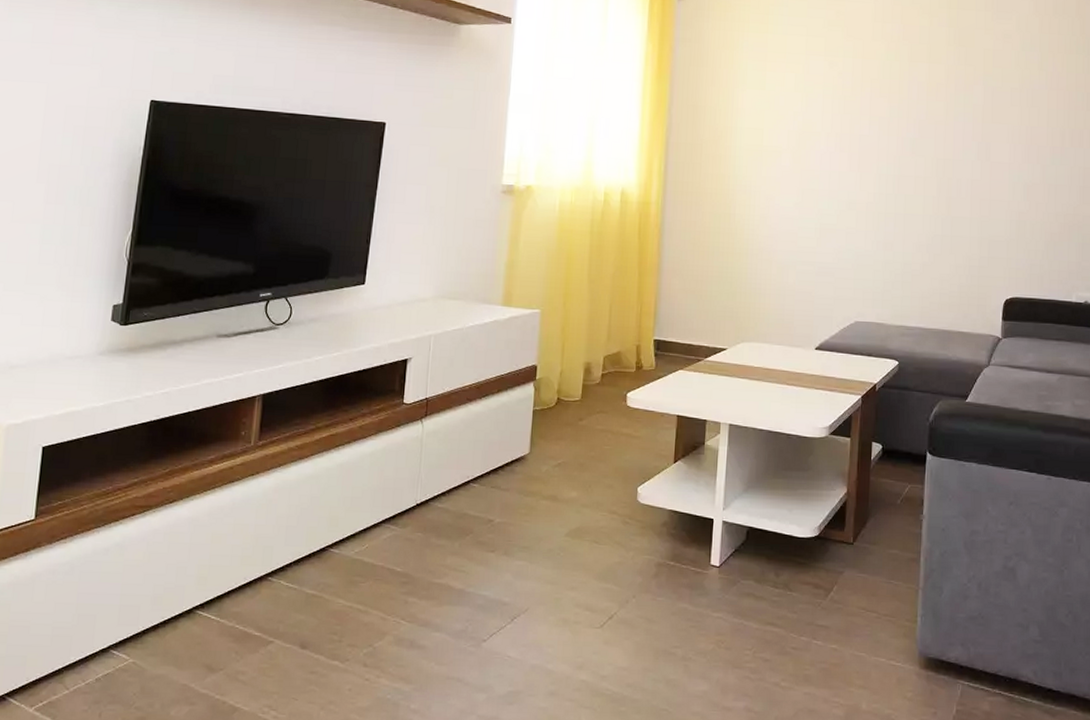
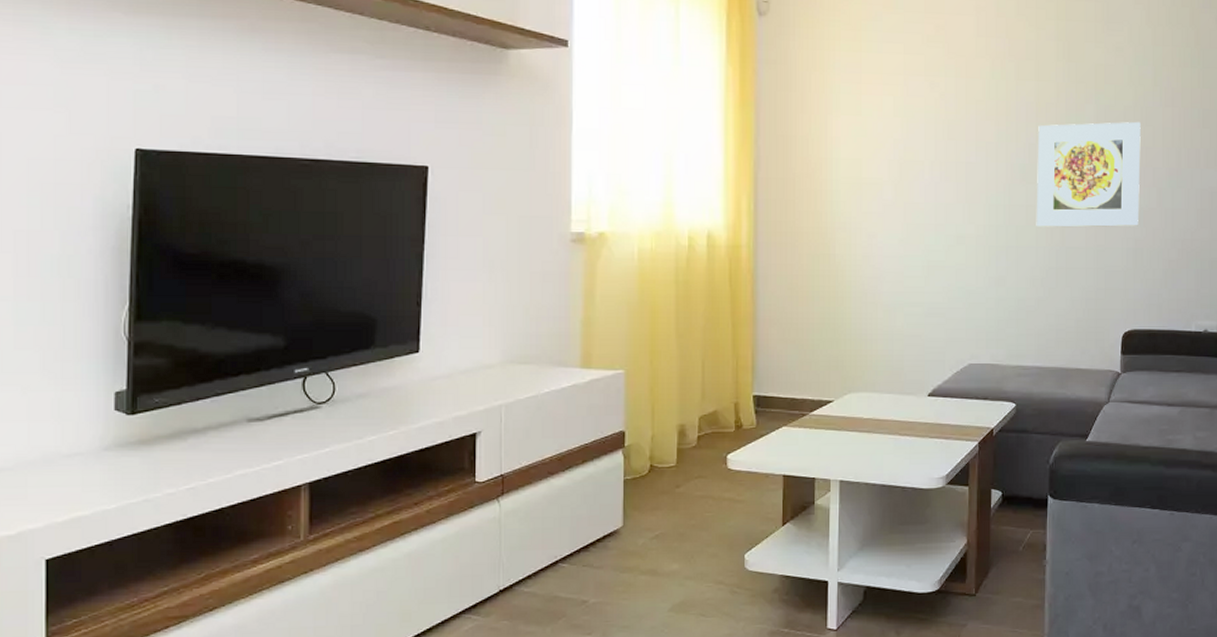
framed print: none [923,102,1026,200] -> present [1036,121,1141,227]

